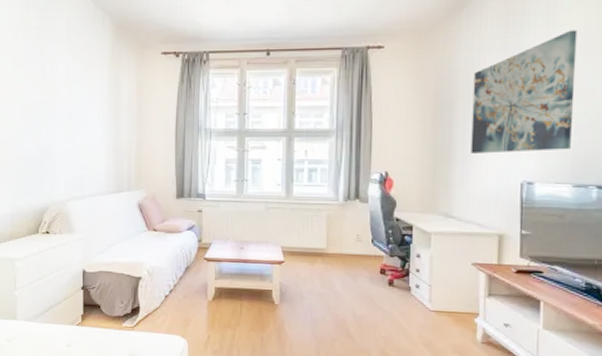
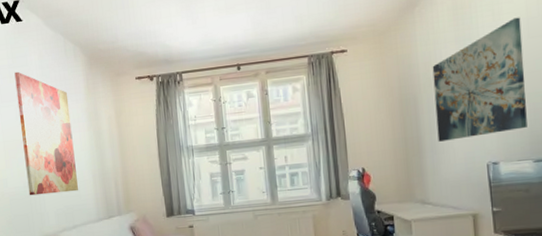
wall art: none [41,34,92,161] -> present [14,71,78,196]

